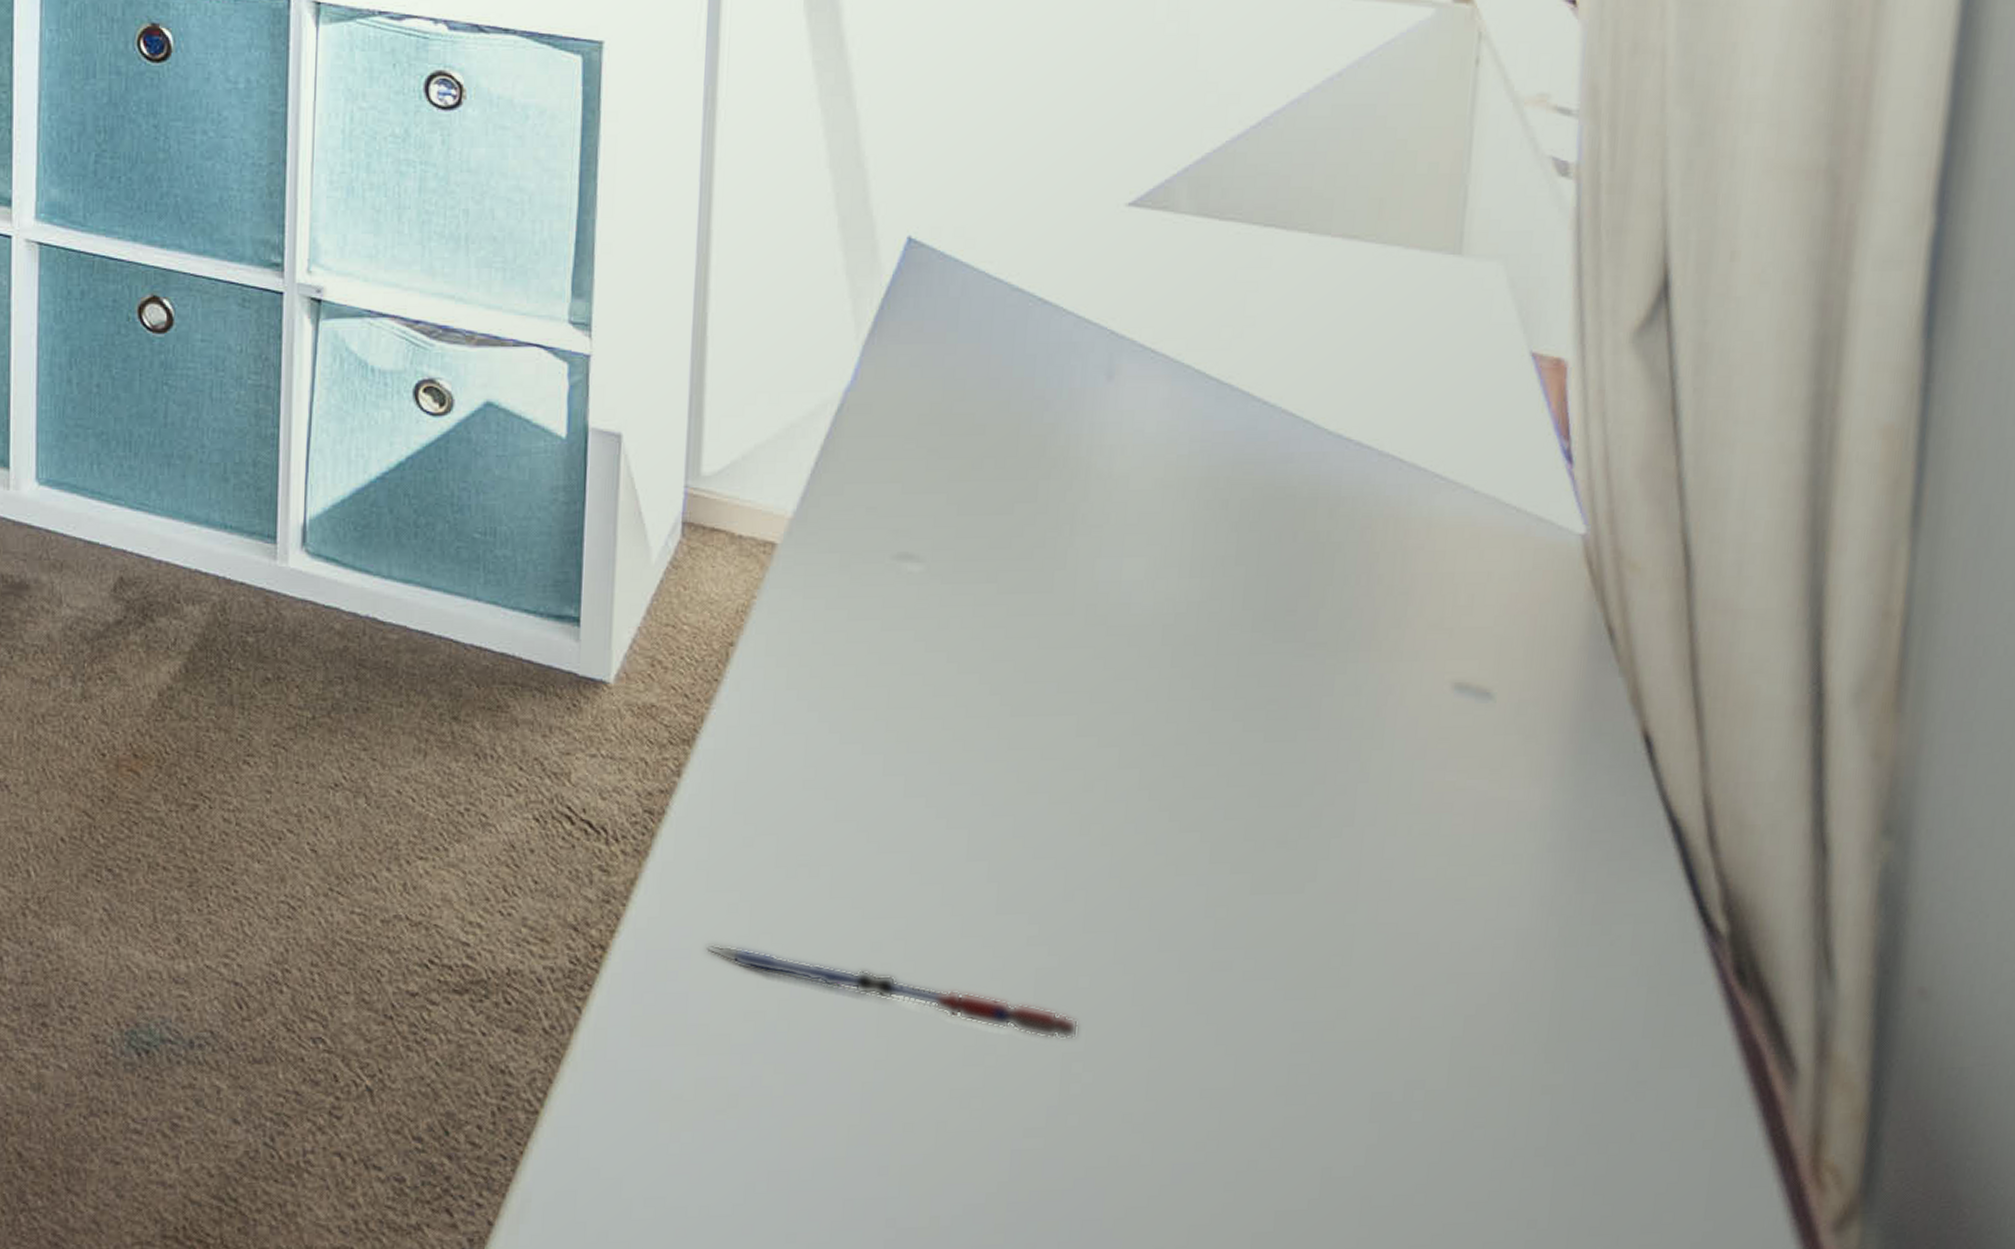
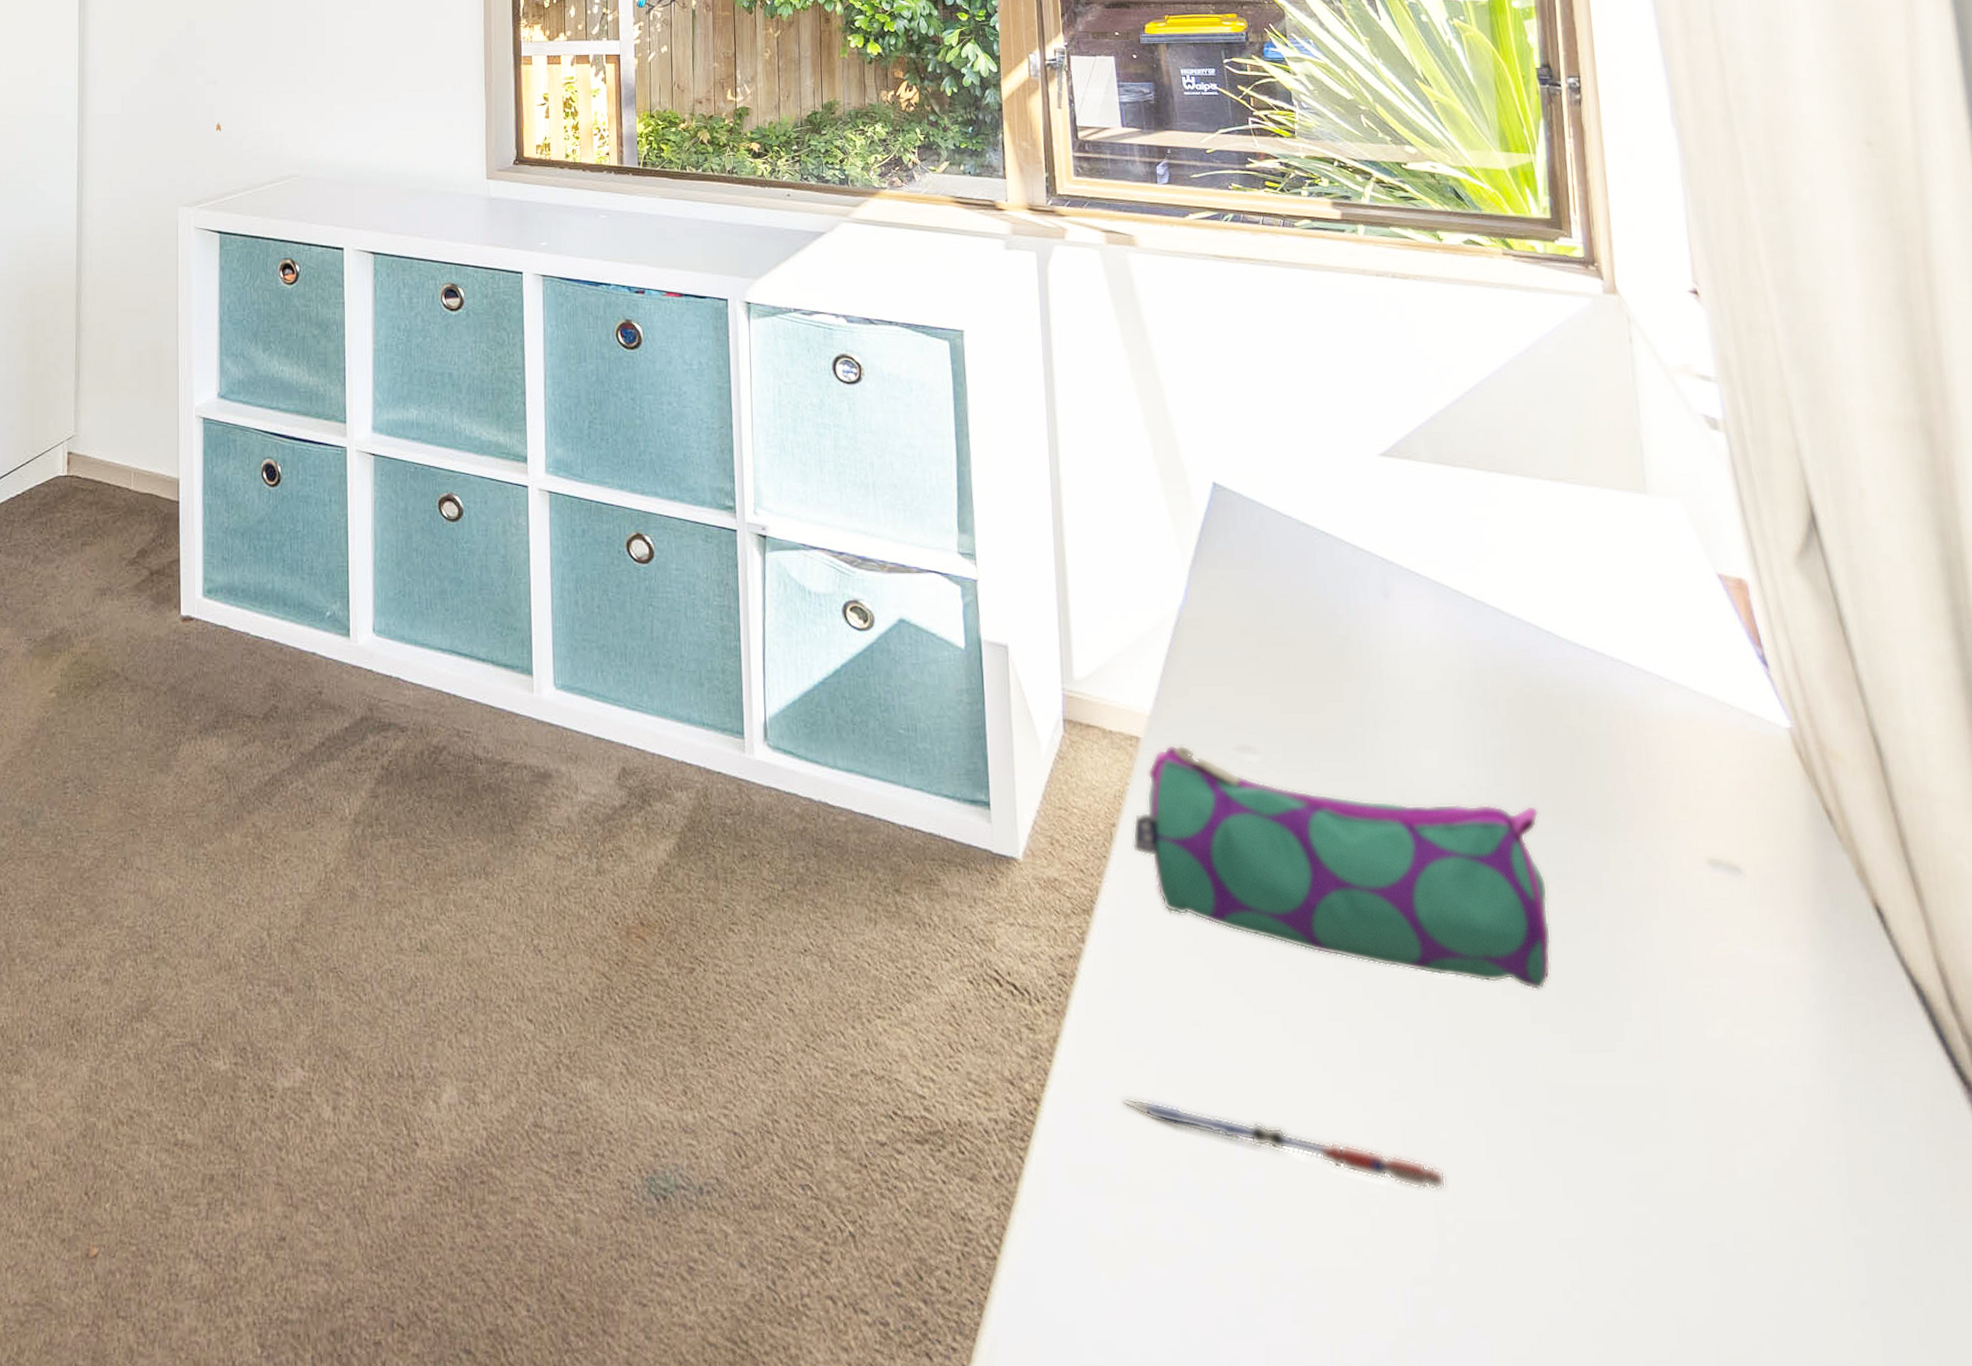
pencil case: none [753,552,1258,828] -> present [1132,745,1551,990]

